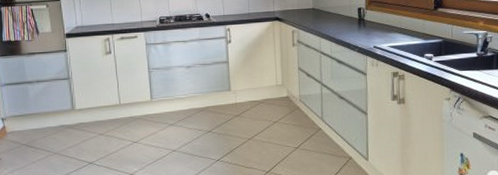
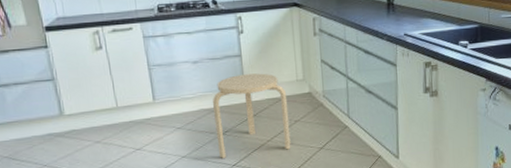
stool: none [201,78,270,153] -> present [212,73,291,158]

